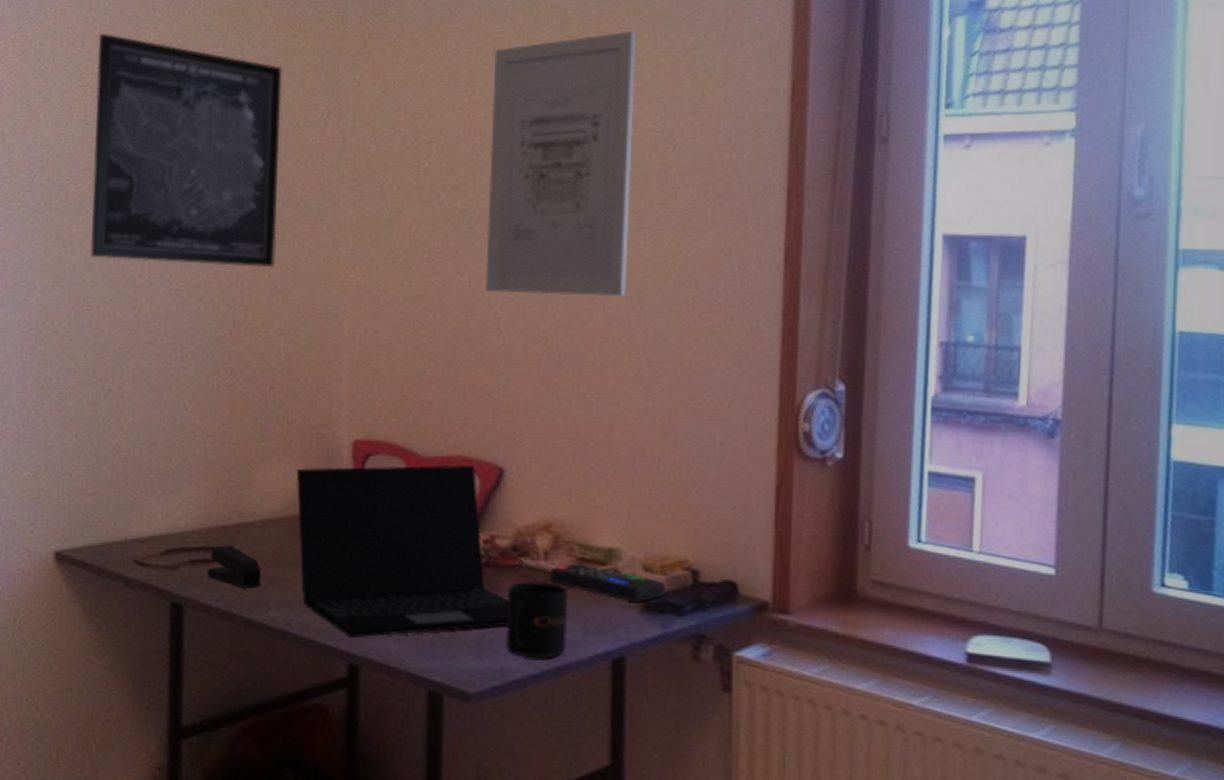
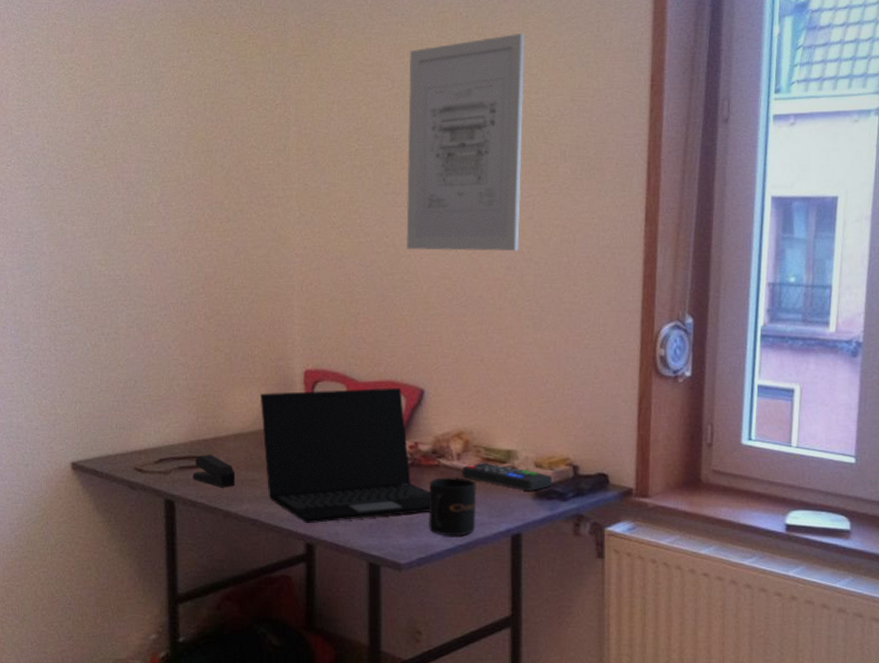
wall art: present [90,33,282,268] -> none [84,42,237,234]

